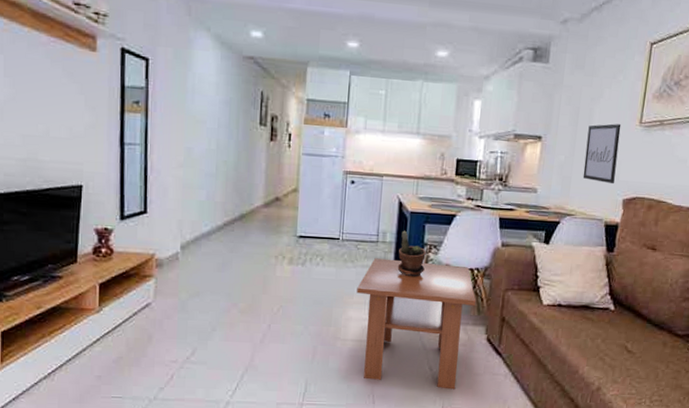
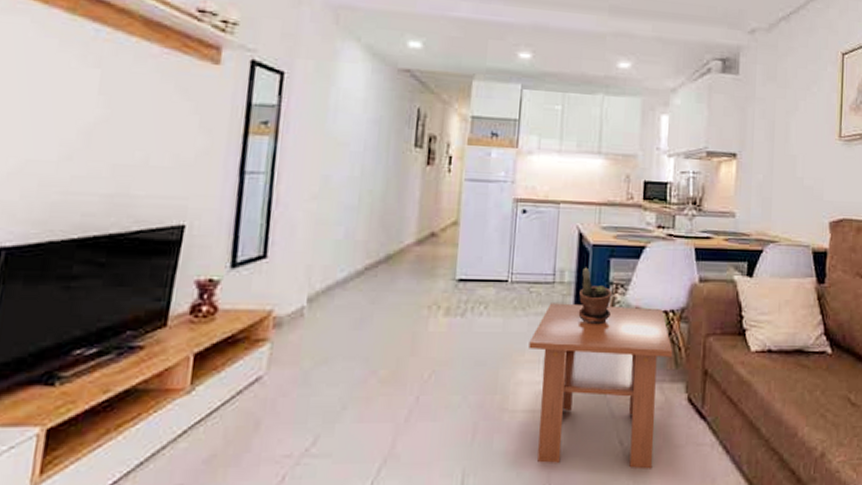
wall art: present [583,123,621,184] -> none [784,138,820,205]

